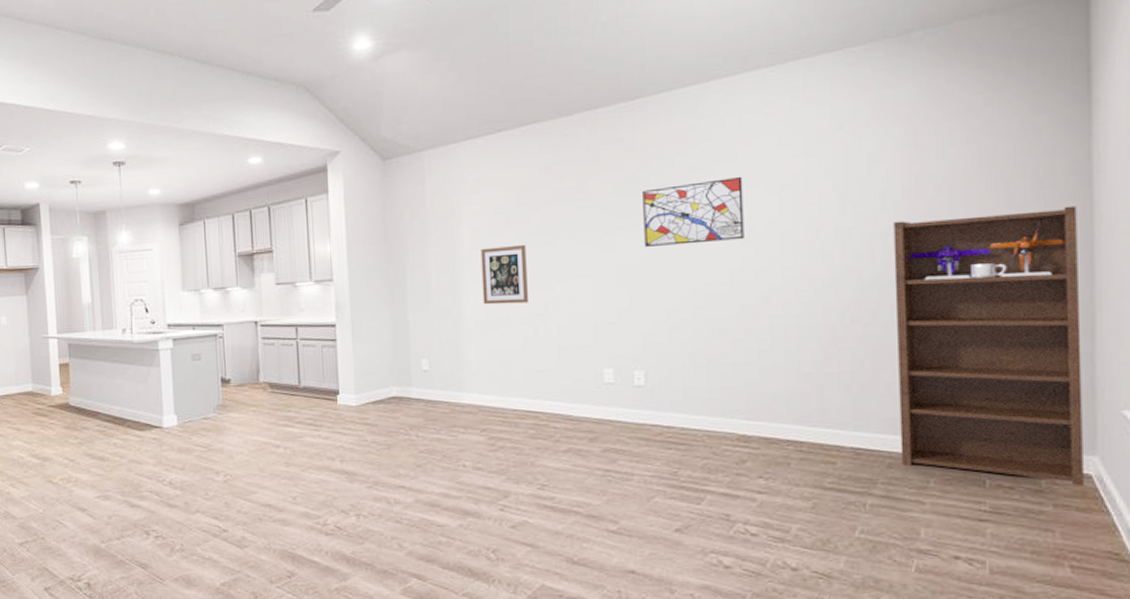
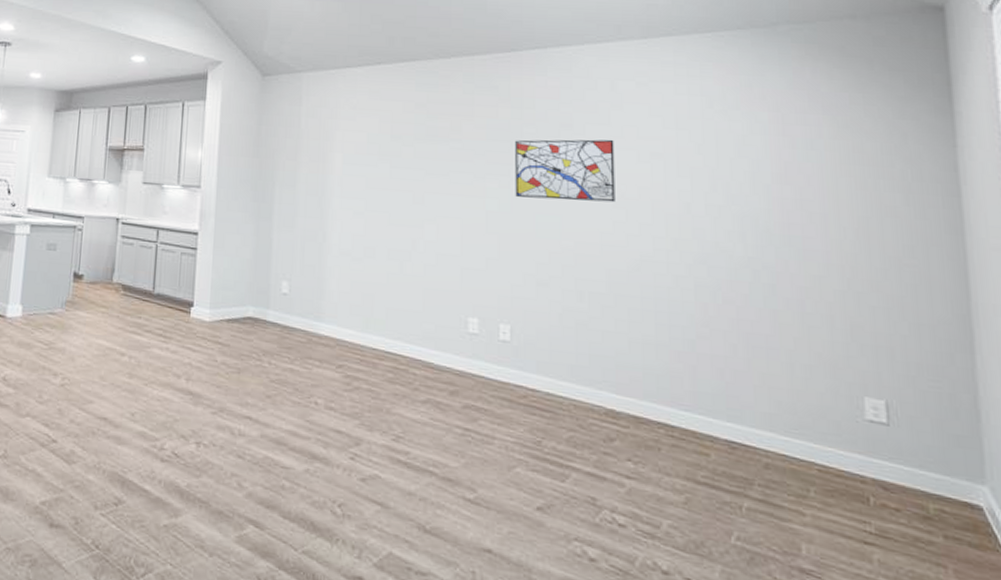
wall art: present [480,244,528,305] -> none [349,175,397,237]
bookshelf: present [893,205,1084,486] -> none [764,205,975,518]

